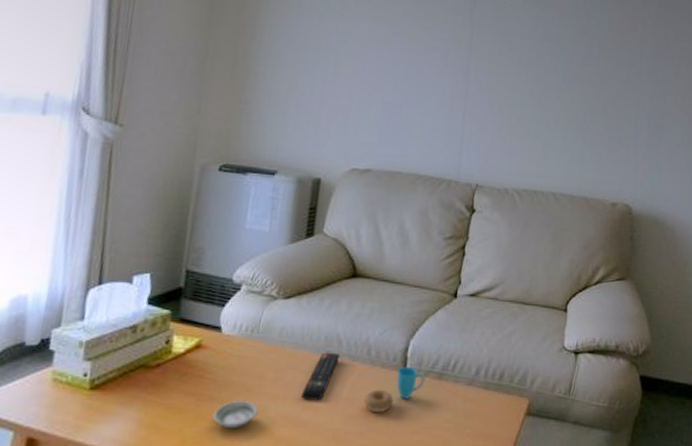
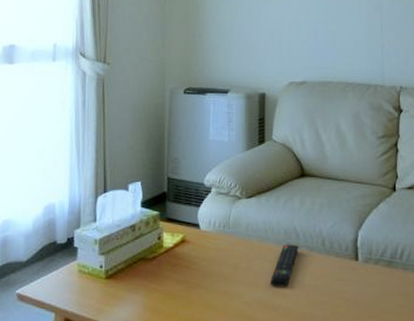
saucer: present [212,401,258,429] -> none [200,288,236,313]
cup: present [363,366,425,413] -> none [323,255,376,299]

